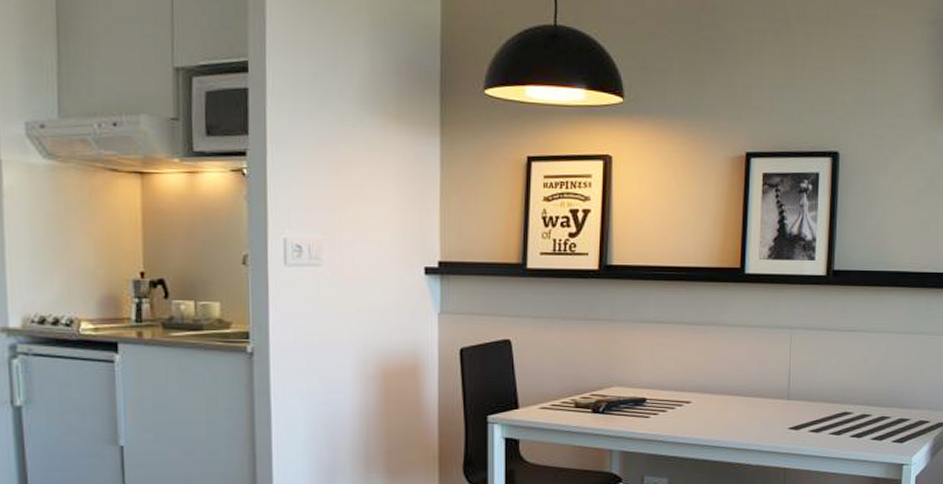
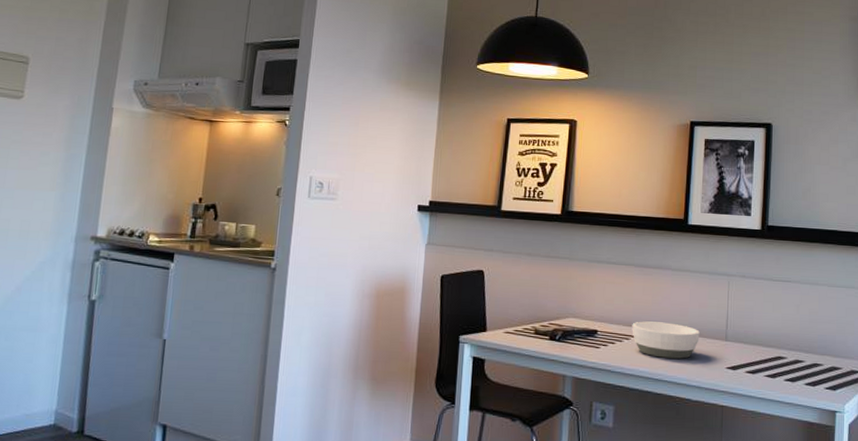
bowl: none [685,384,760,423] -> present [632,321,700,359]

